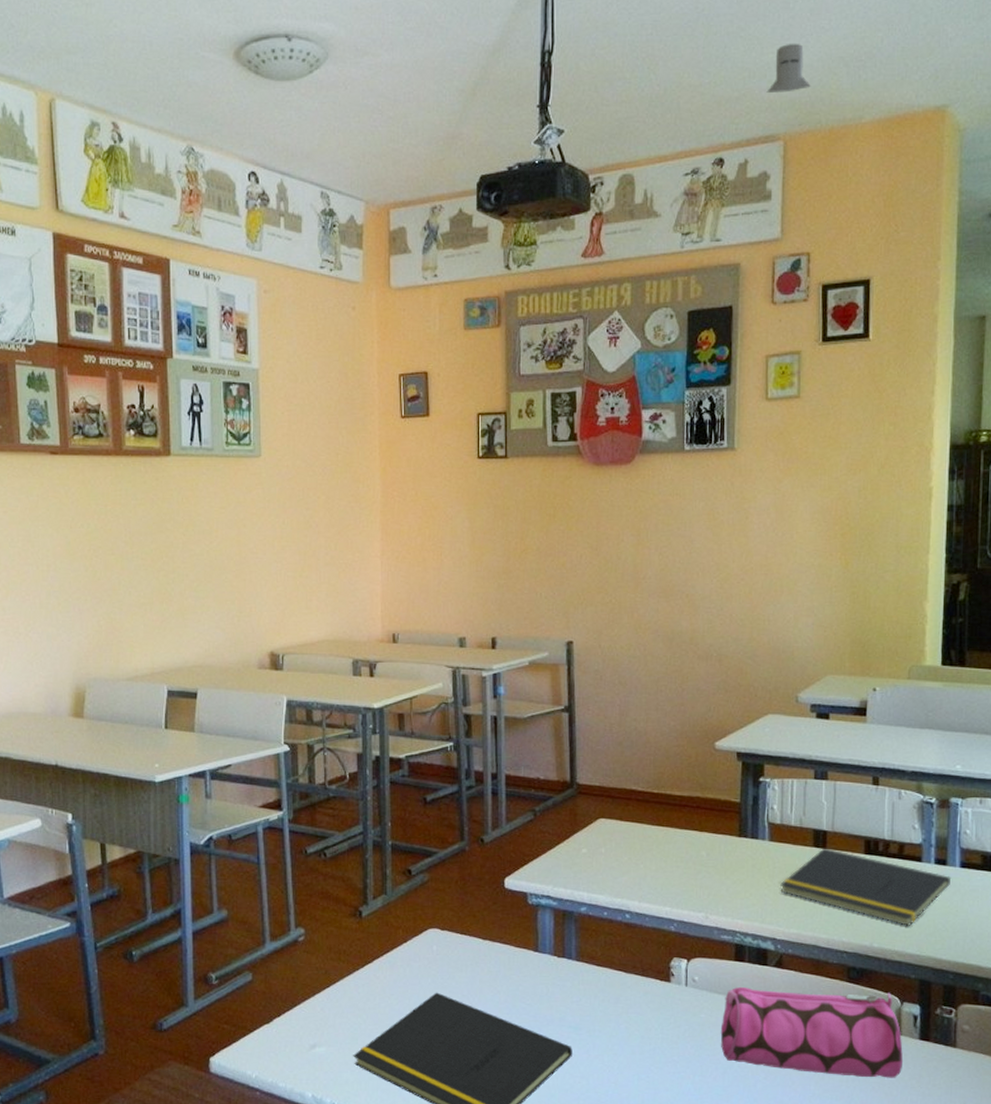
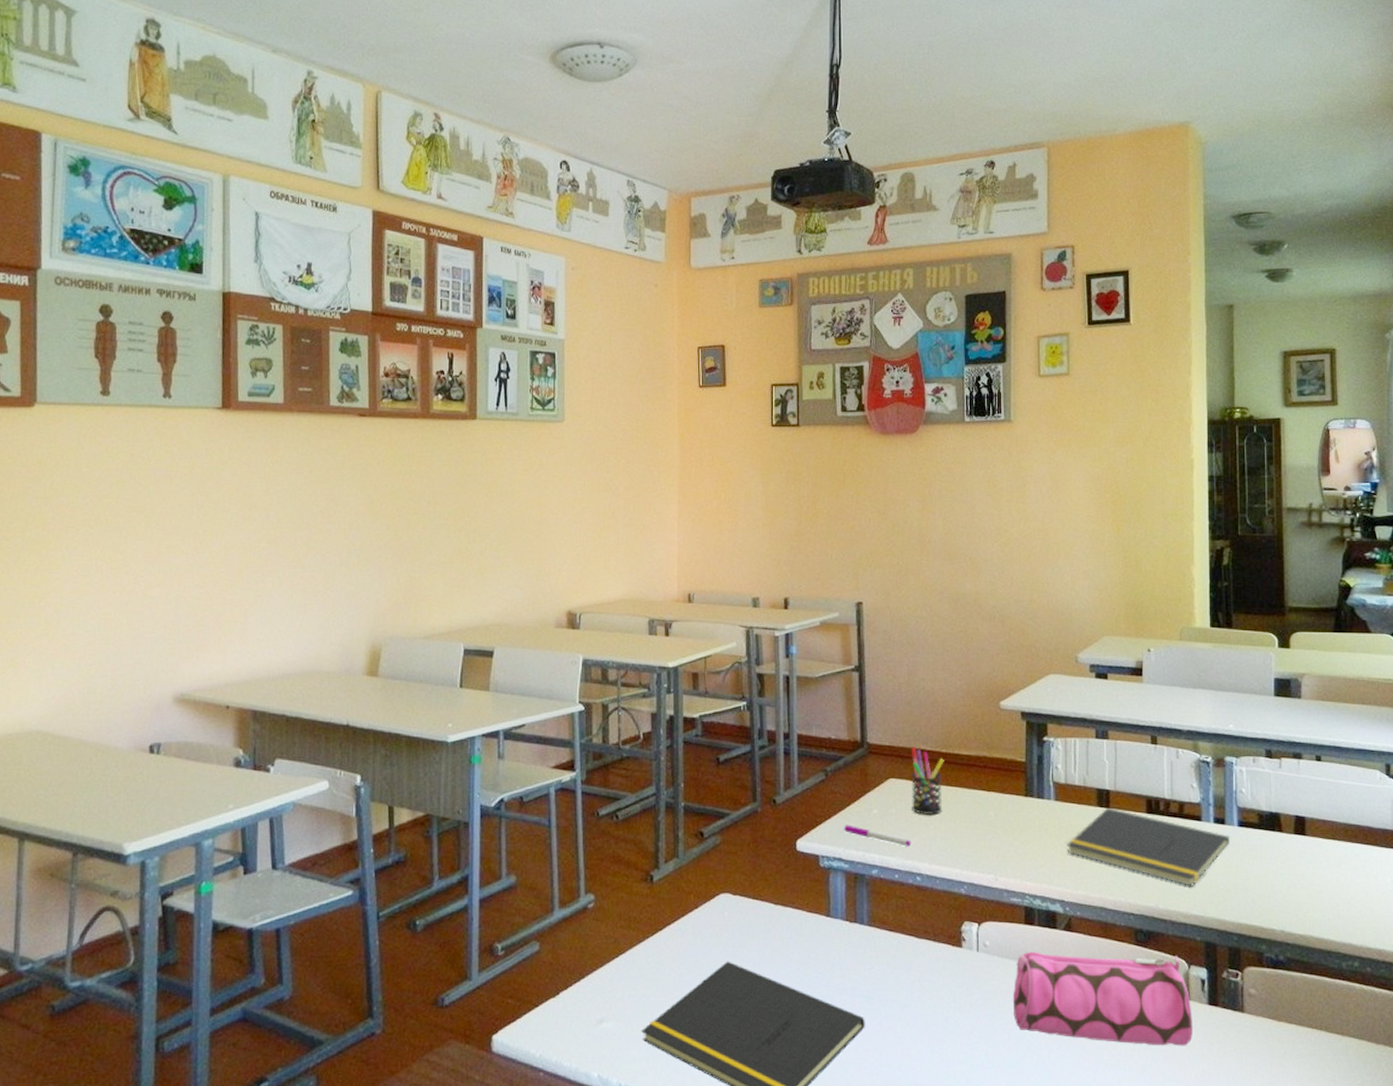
pen: none [553,863,621,885] -> present [844,824,912,846]
pen holder: none [621,787,656,855] -> present [911,747,944,816]
knight helmet: present [766,43,811,93] -> none [1031,65,1070,107]

